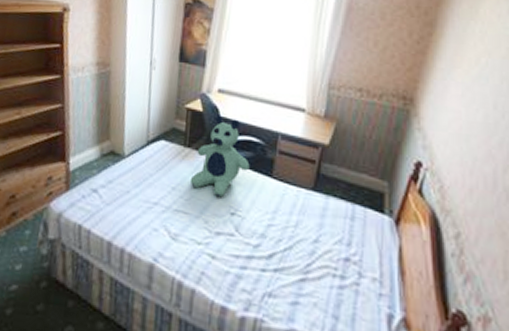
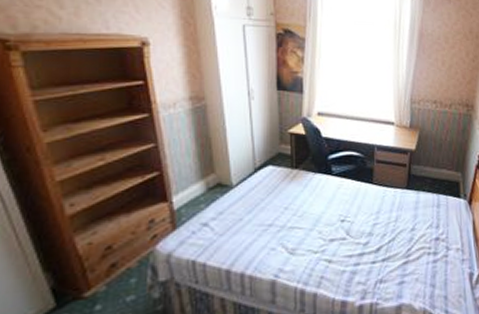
bear: present [189,114,250,198] -> none [300,135,353,209]

